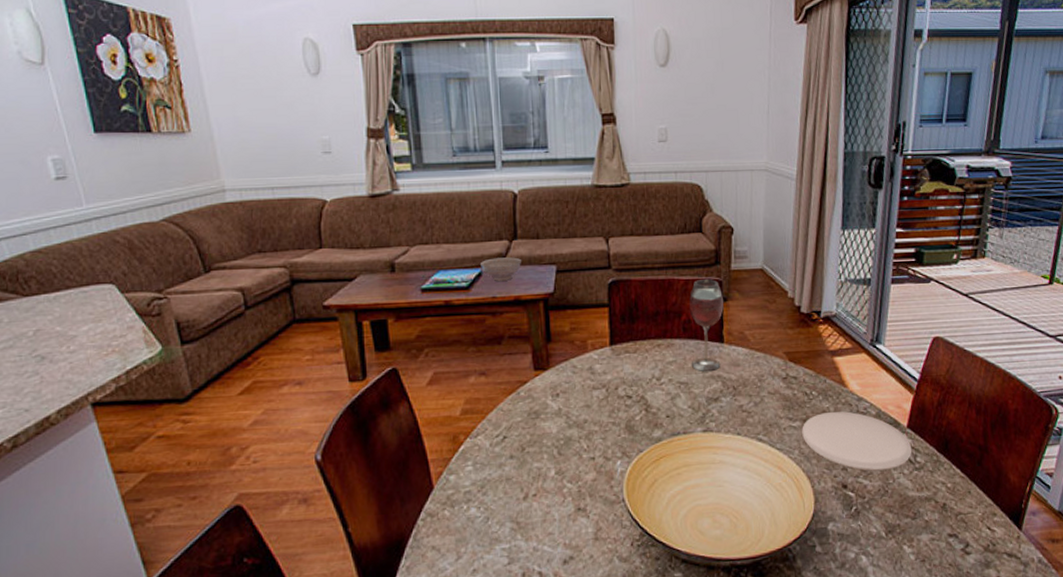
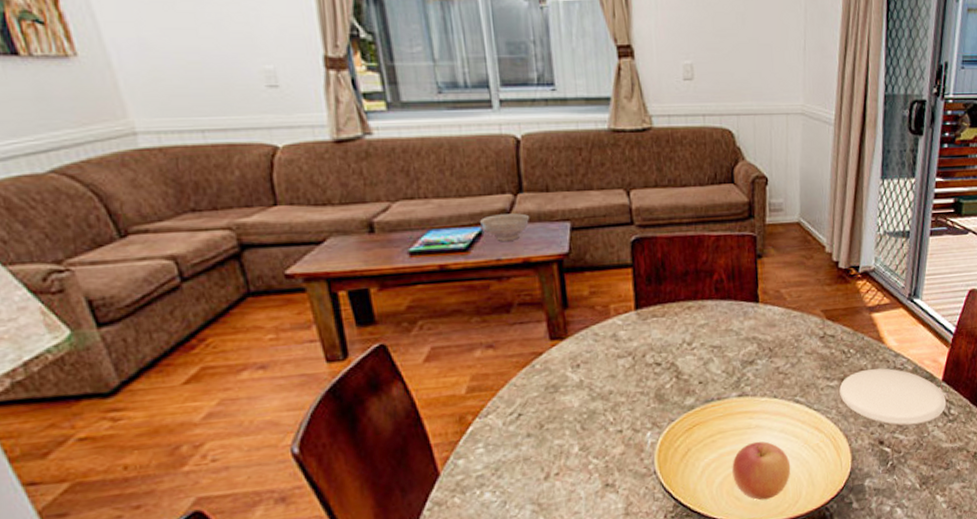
wineglass: present [688,279,724,371] -> none [720,235,758,334]
apple: none [696,477,754,536] -> present [732,441,791,501]

